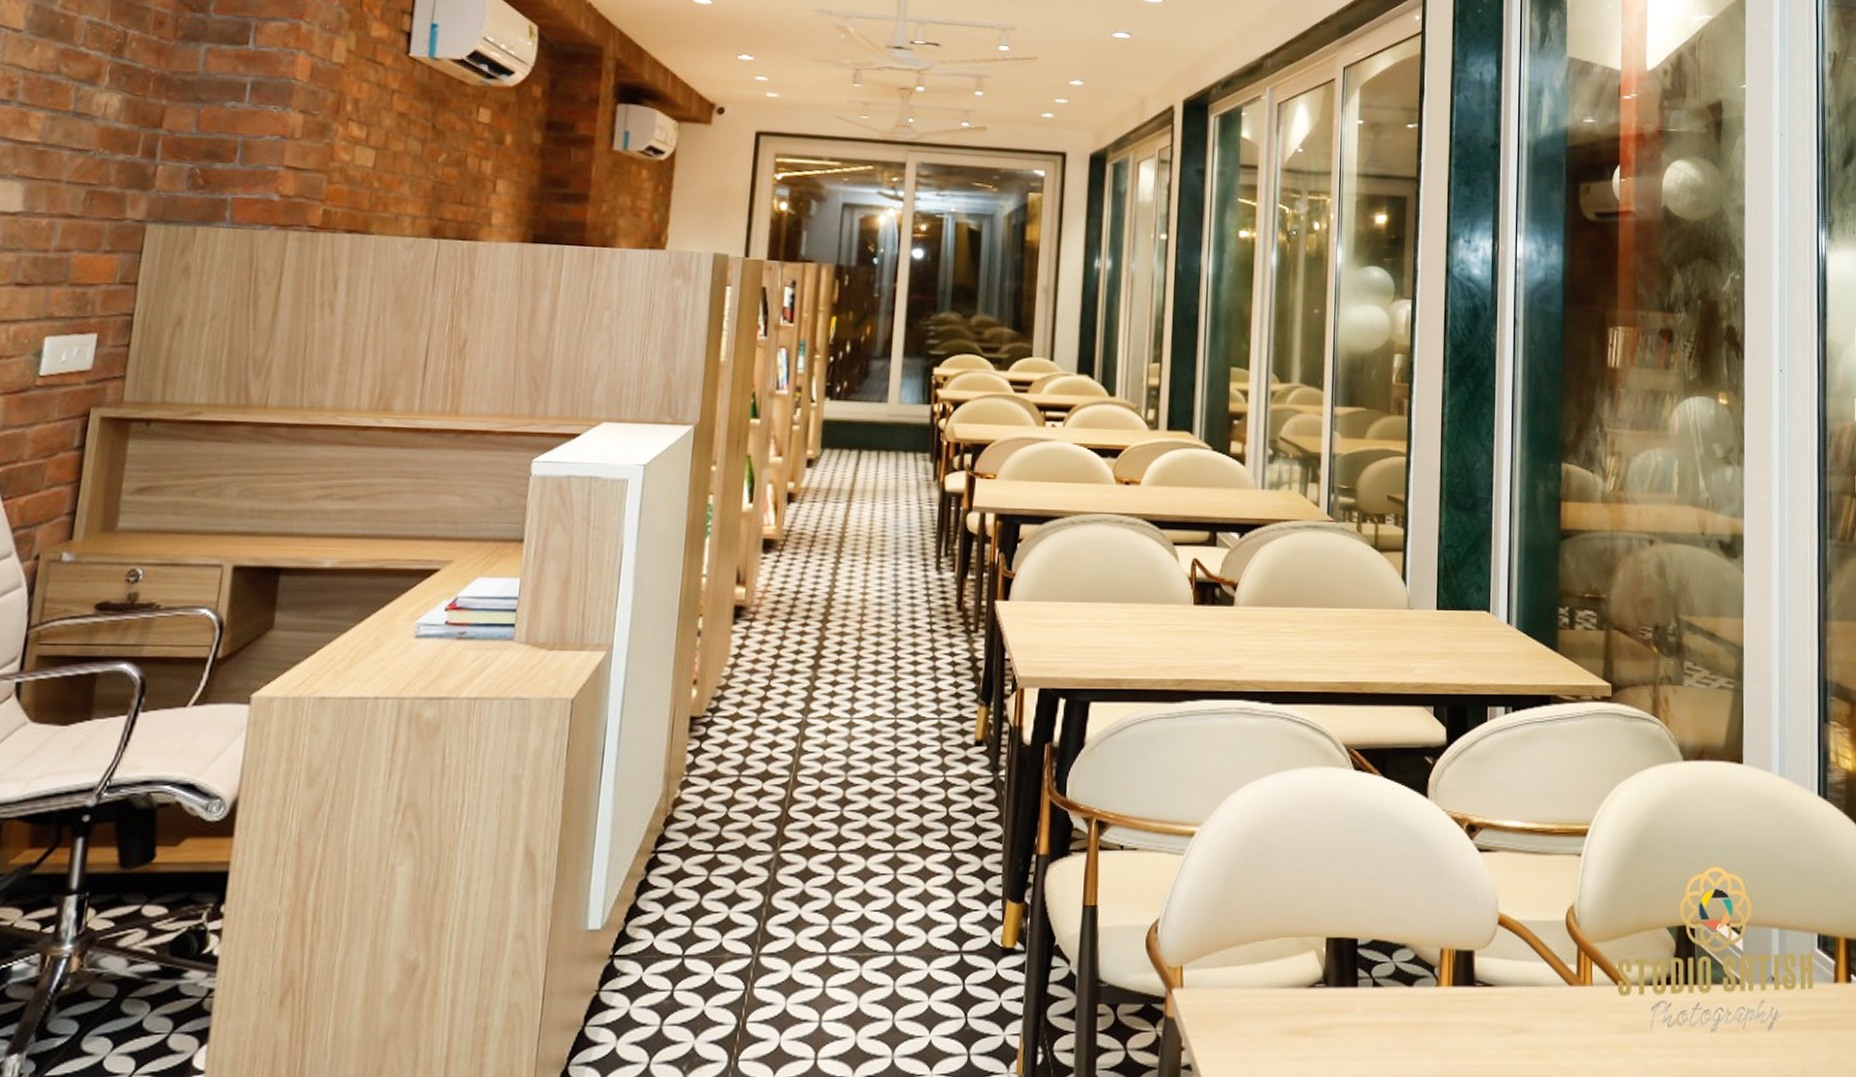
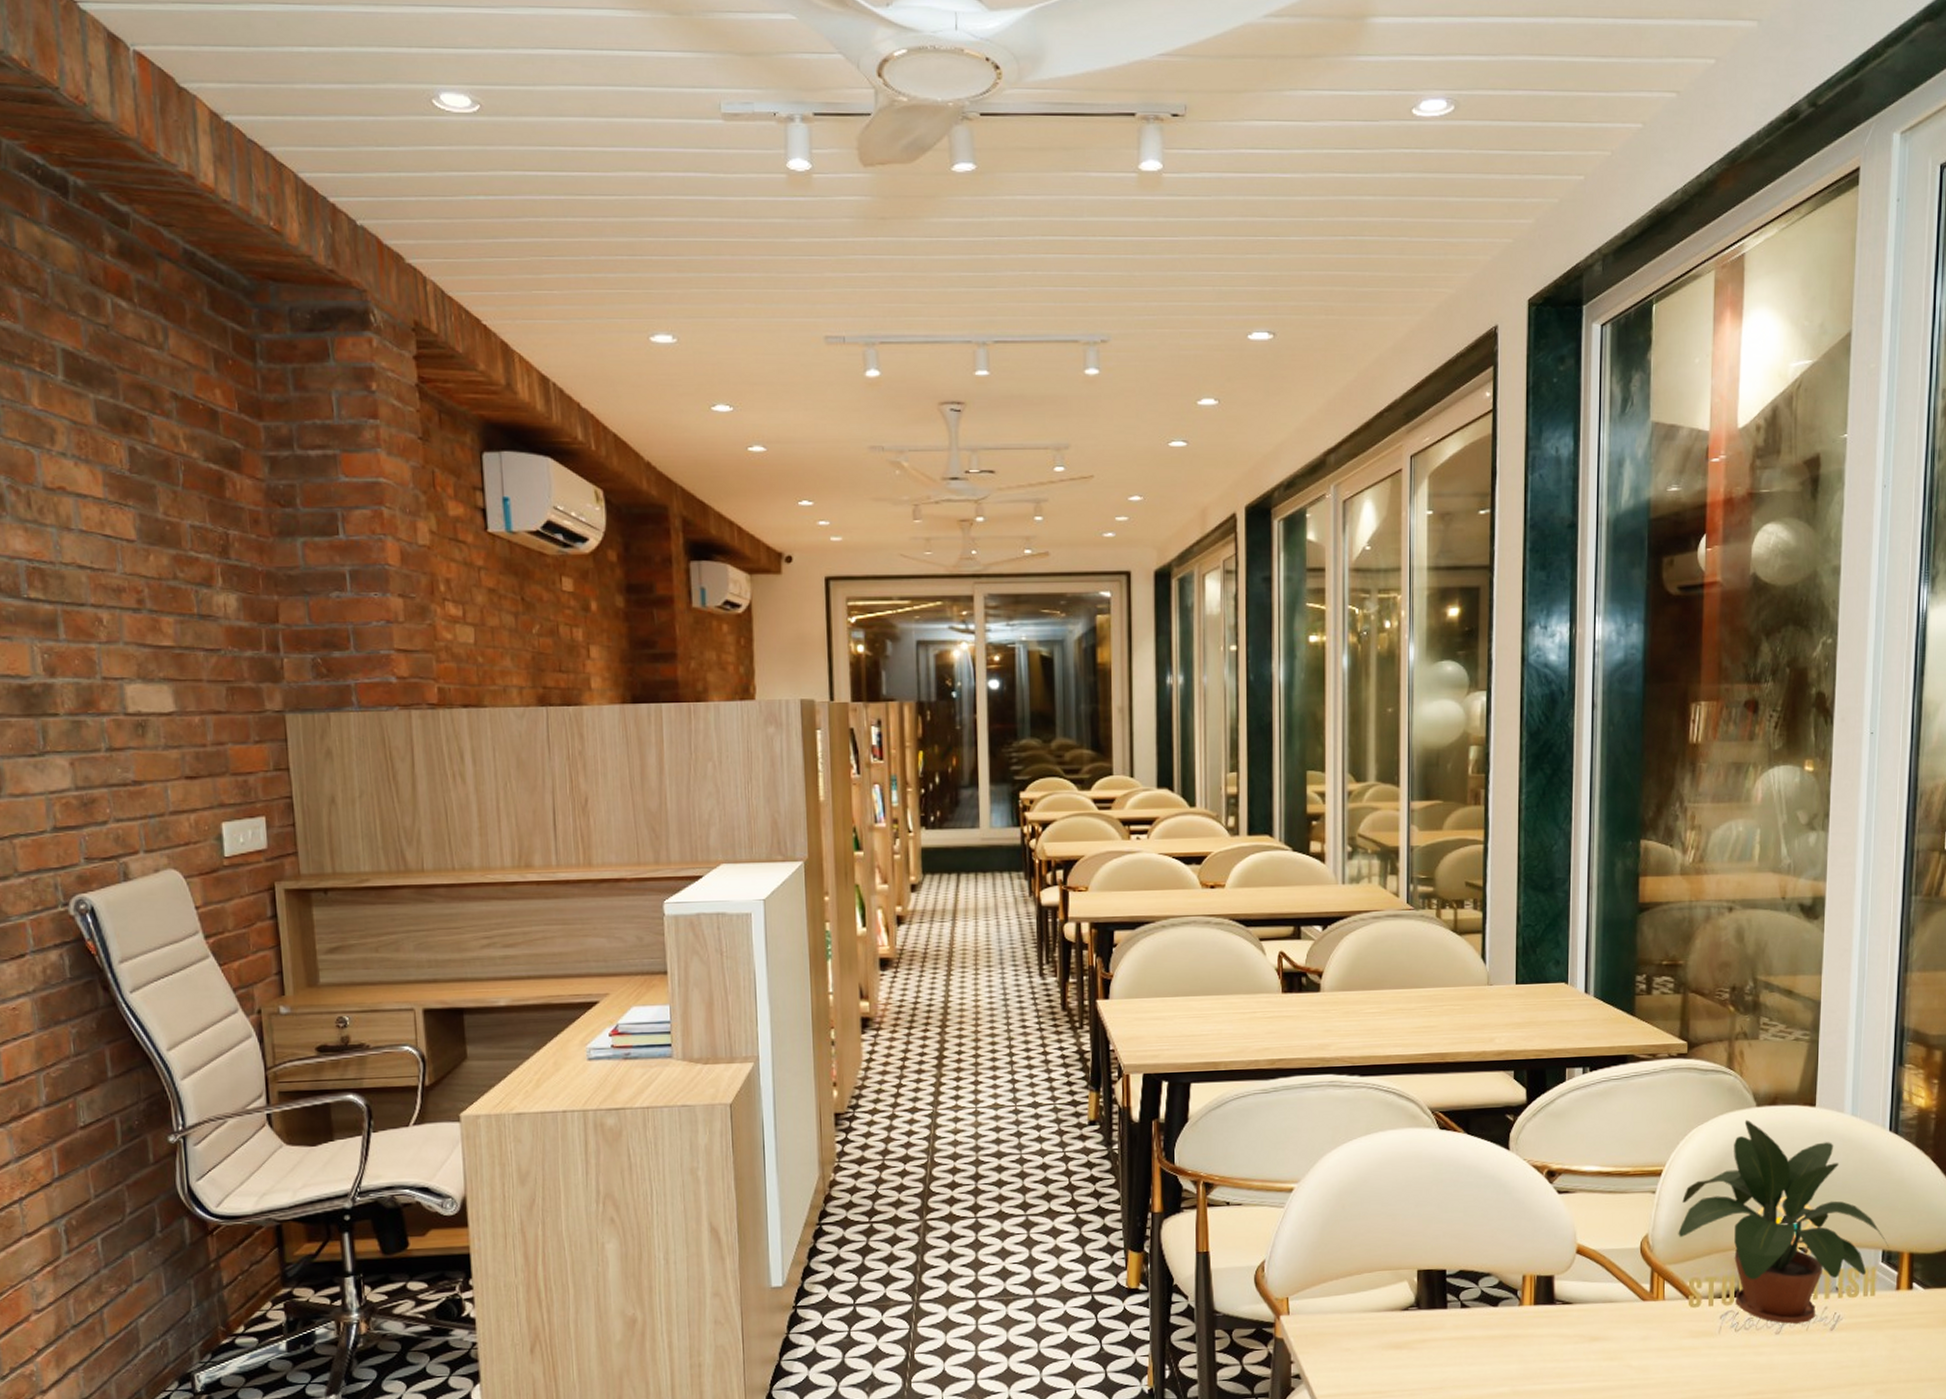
potted plant: none [1605,775,1824,1020] -> present [1678,1119,1889,1324]

